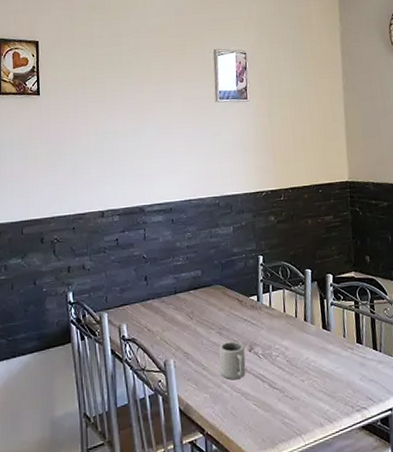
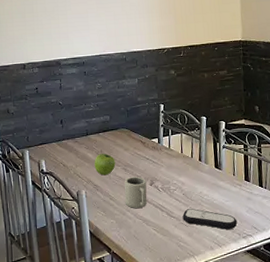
fruit: none [184,315,209,341] -> present [94,153,116,176]
remote control: none [287,377,350,402] -> present [182,208,238,229]

